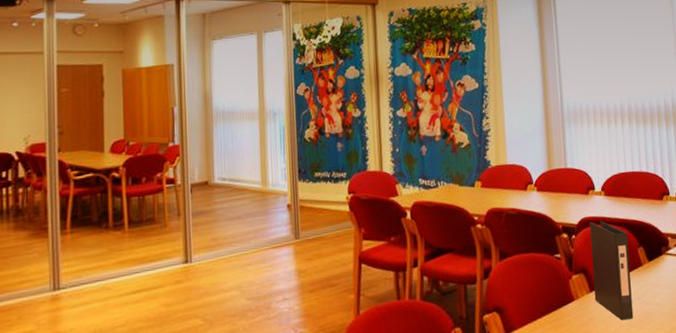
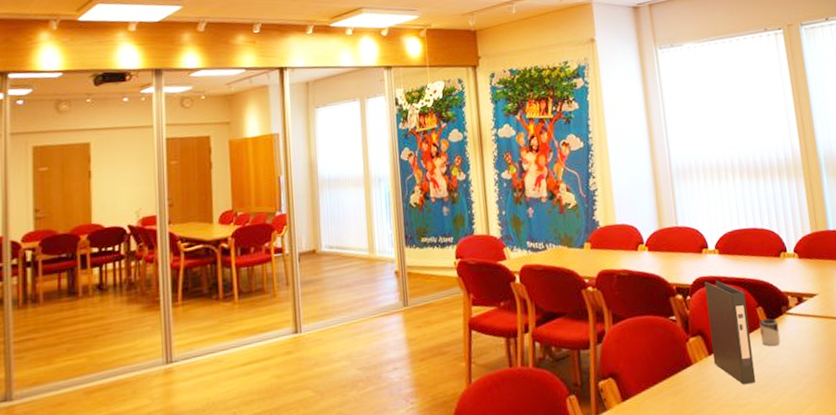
cup: none [640,258,659,285] -> present [759,318,781,347]

